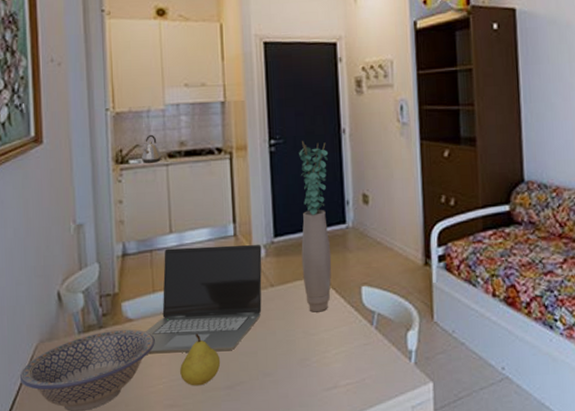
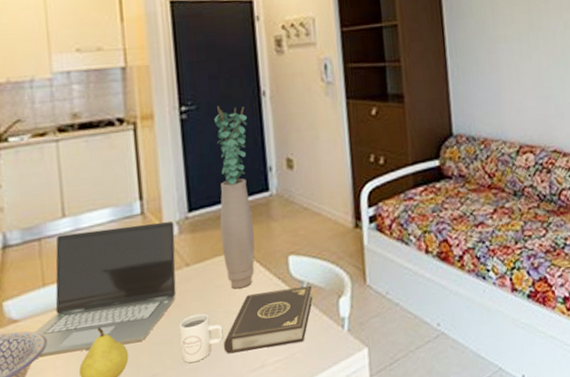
kettle: present [141,134,162,164] -> none [23,107,50,142]
mug: none [262,331,302,376] -> present [178,313,225,363]
book: none [301,316,383,372] -> present [224,285,313,354]

